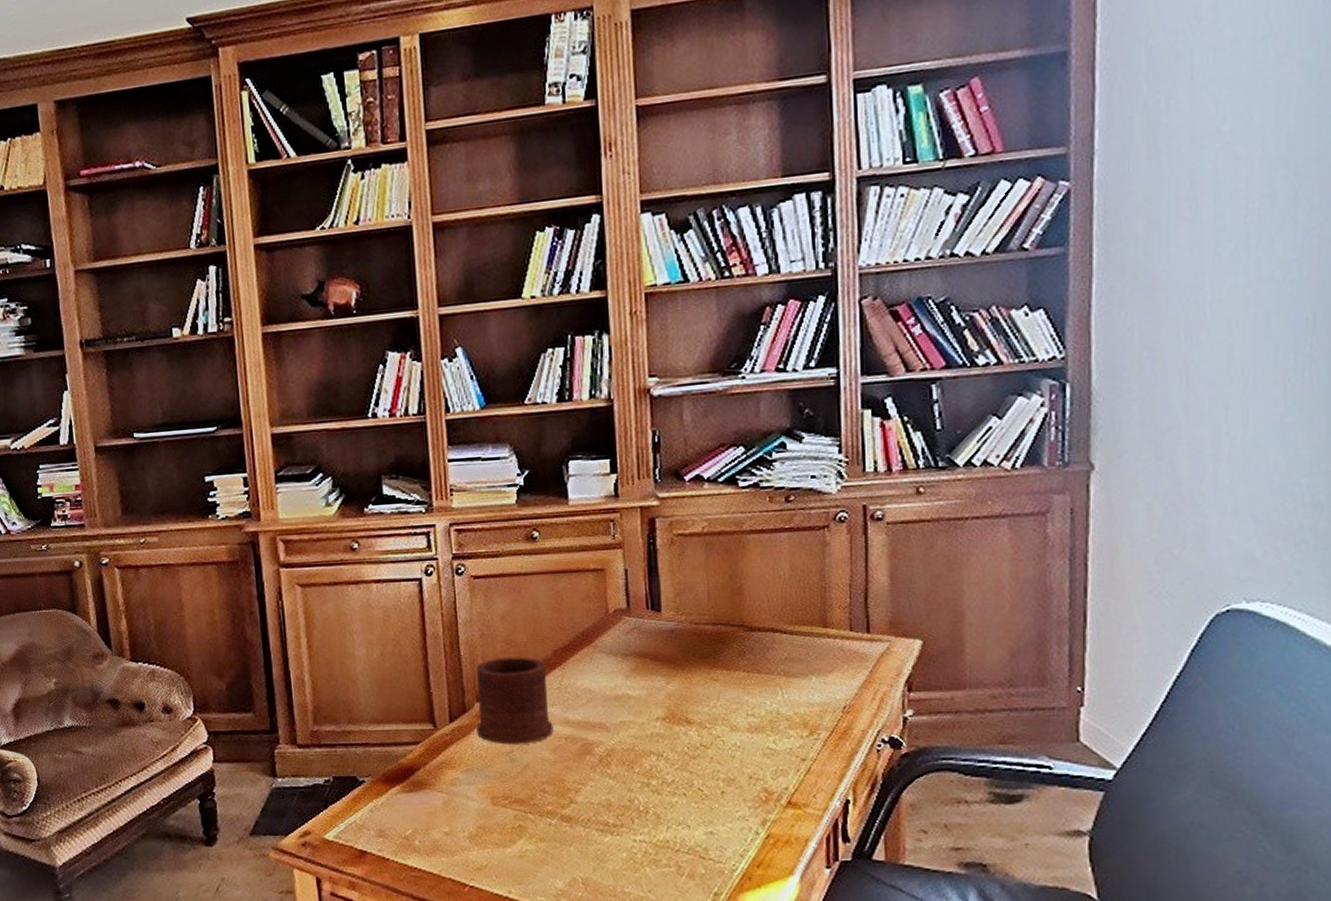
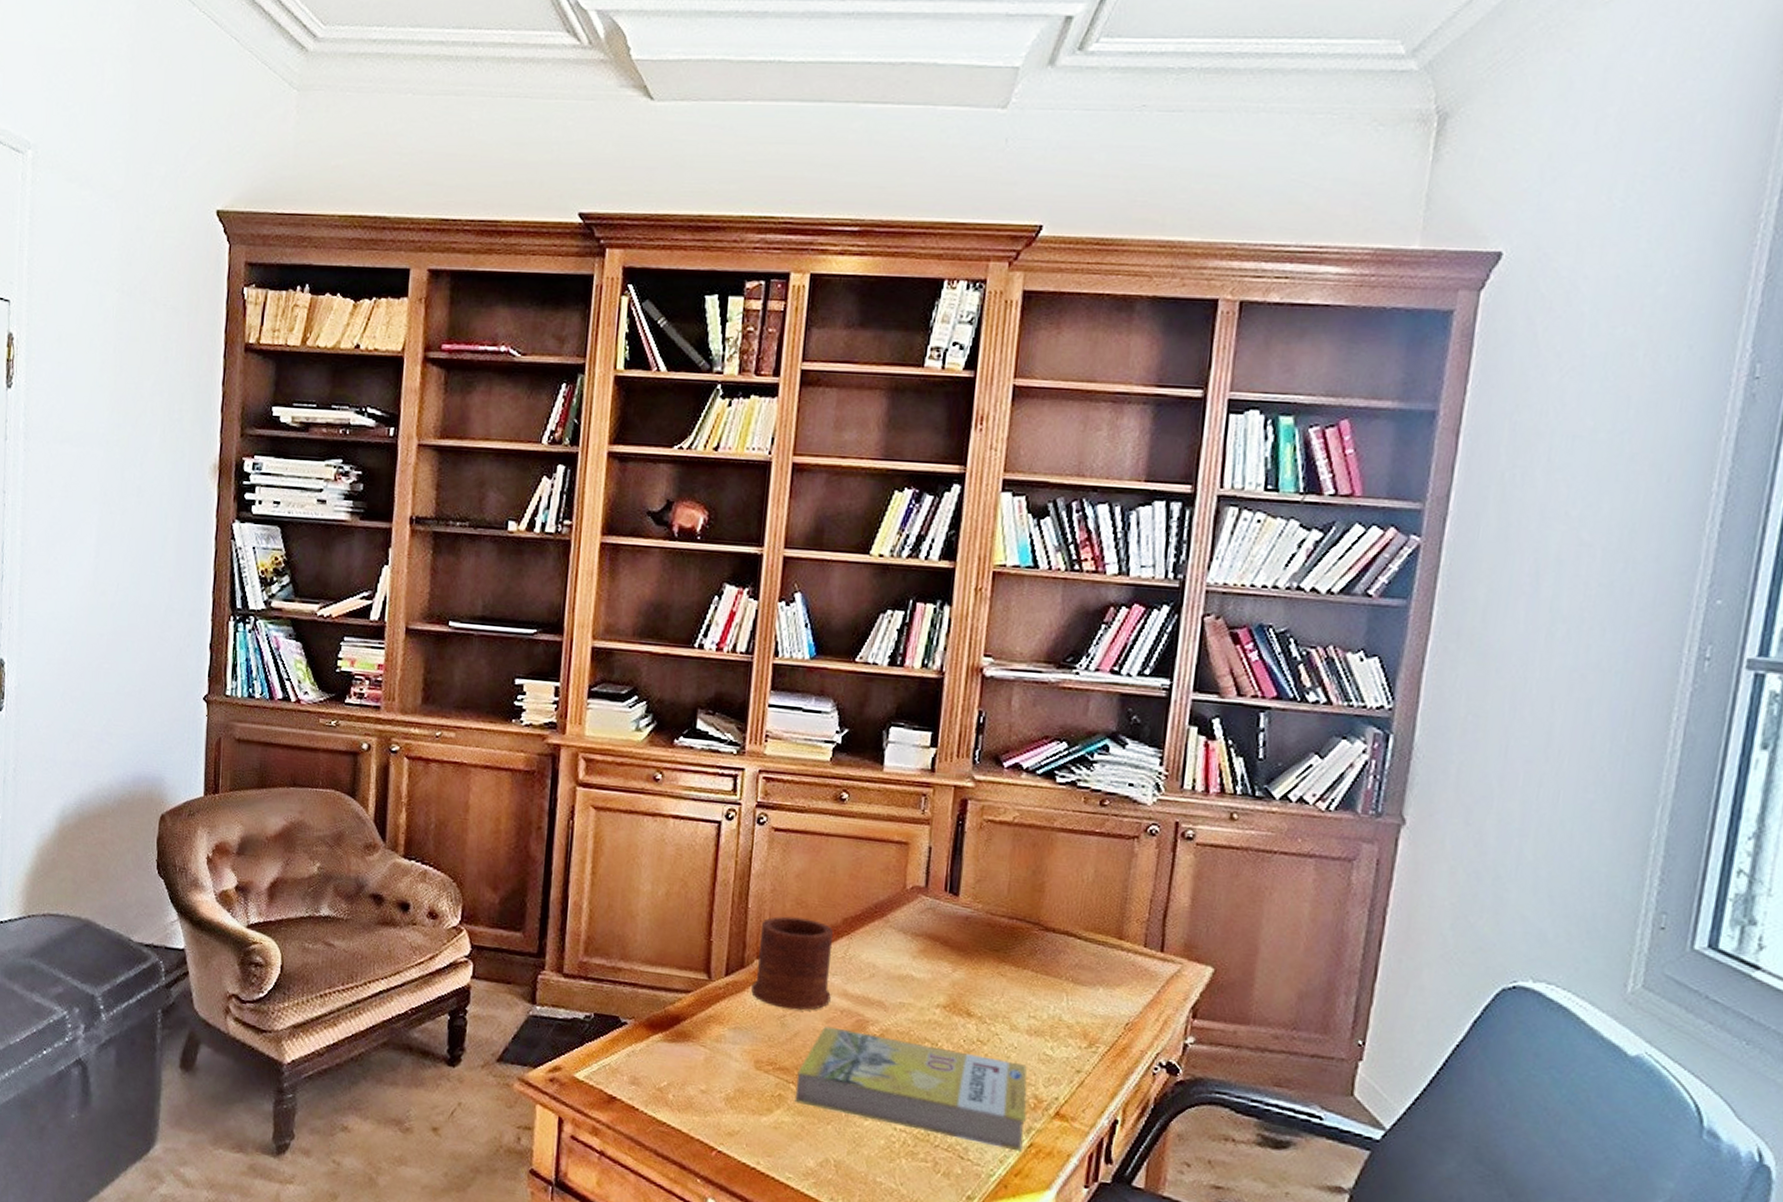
book: none [533,754,760,844] -> present [794,1026,1027,1152]

